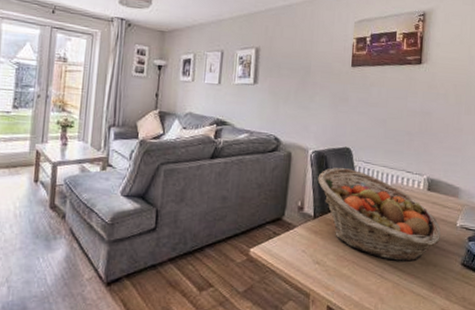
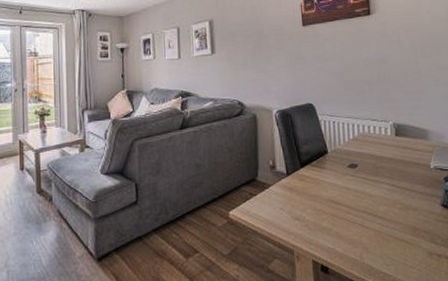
fruit basket: present [317,167,441,262] -> none [285,123,416,209]

